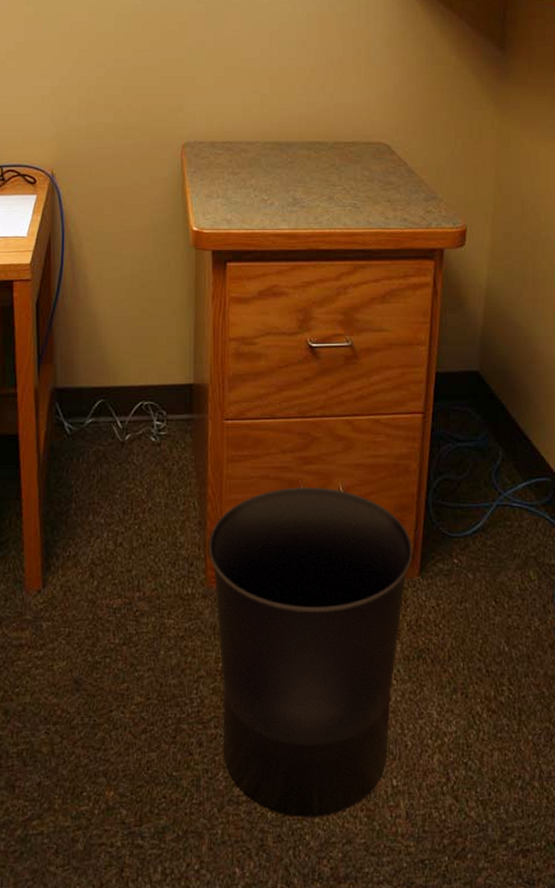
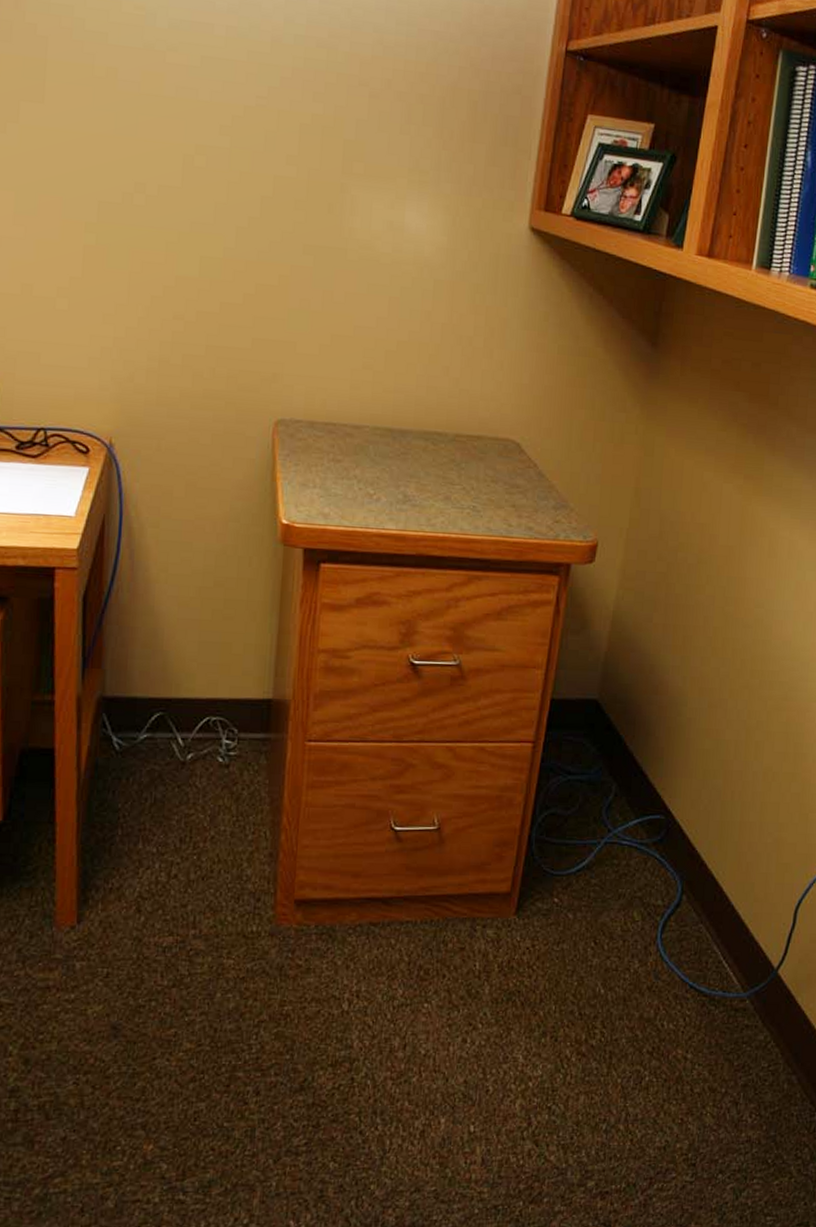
waste bin: present [209,487,413,817] -> none [279,818,511,1166]

